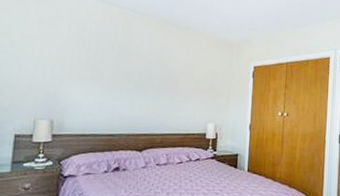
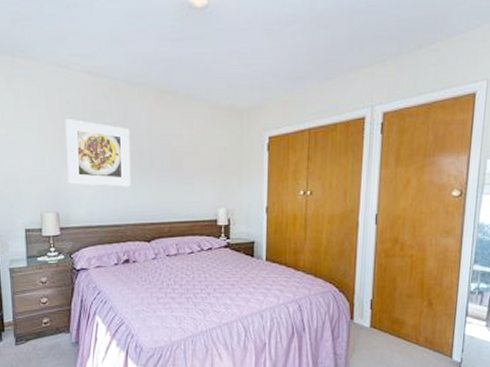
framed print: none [67,36,133,101] -> present [66,119,131,187]

